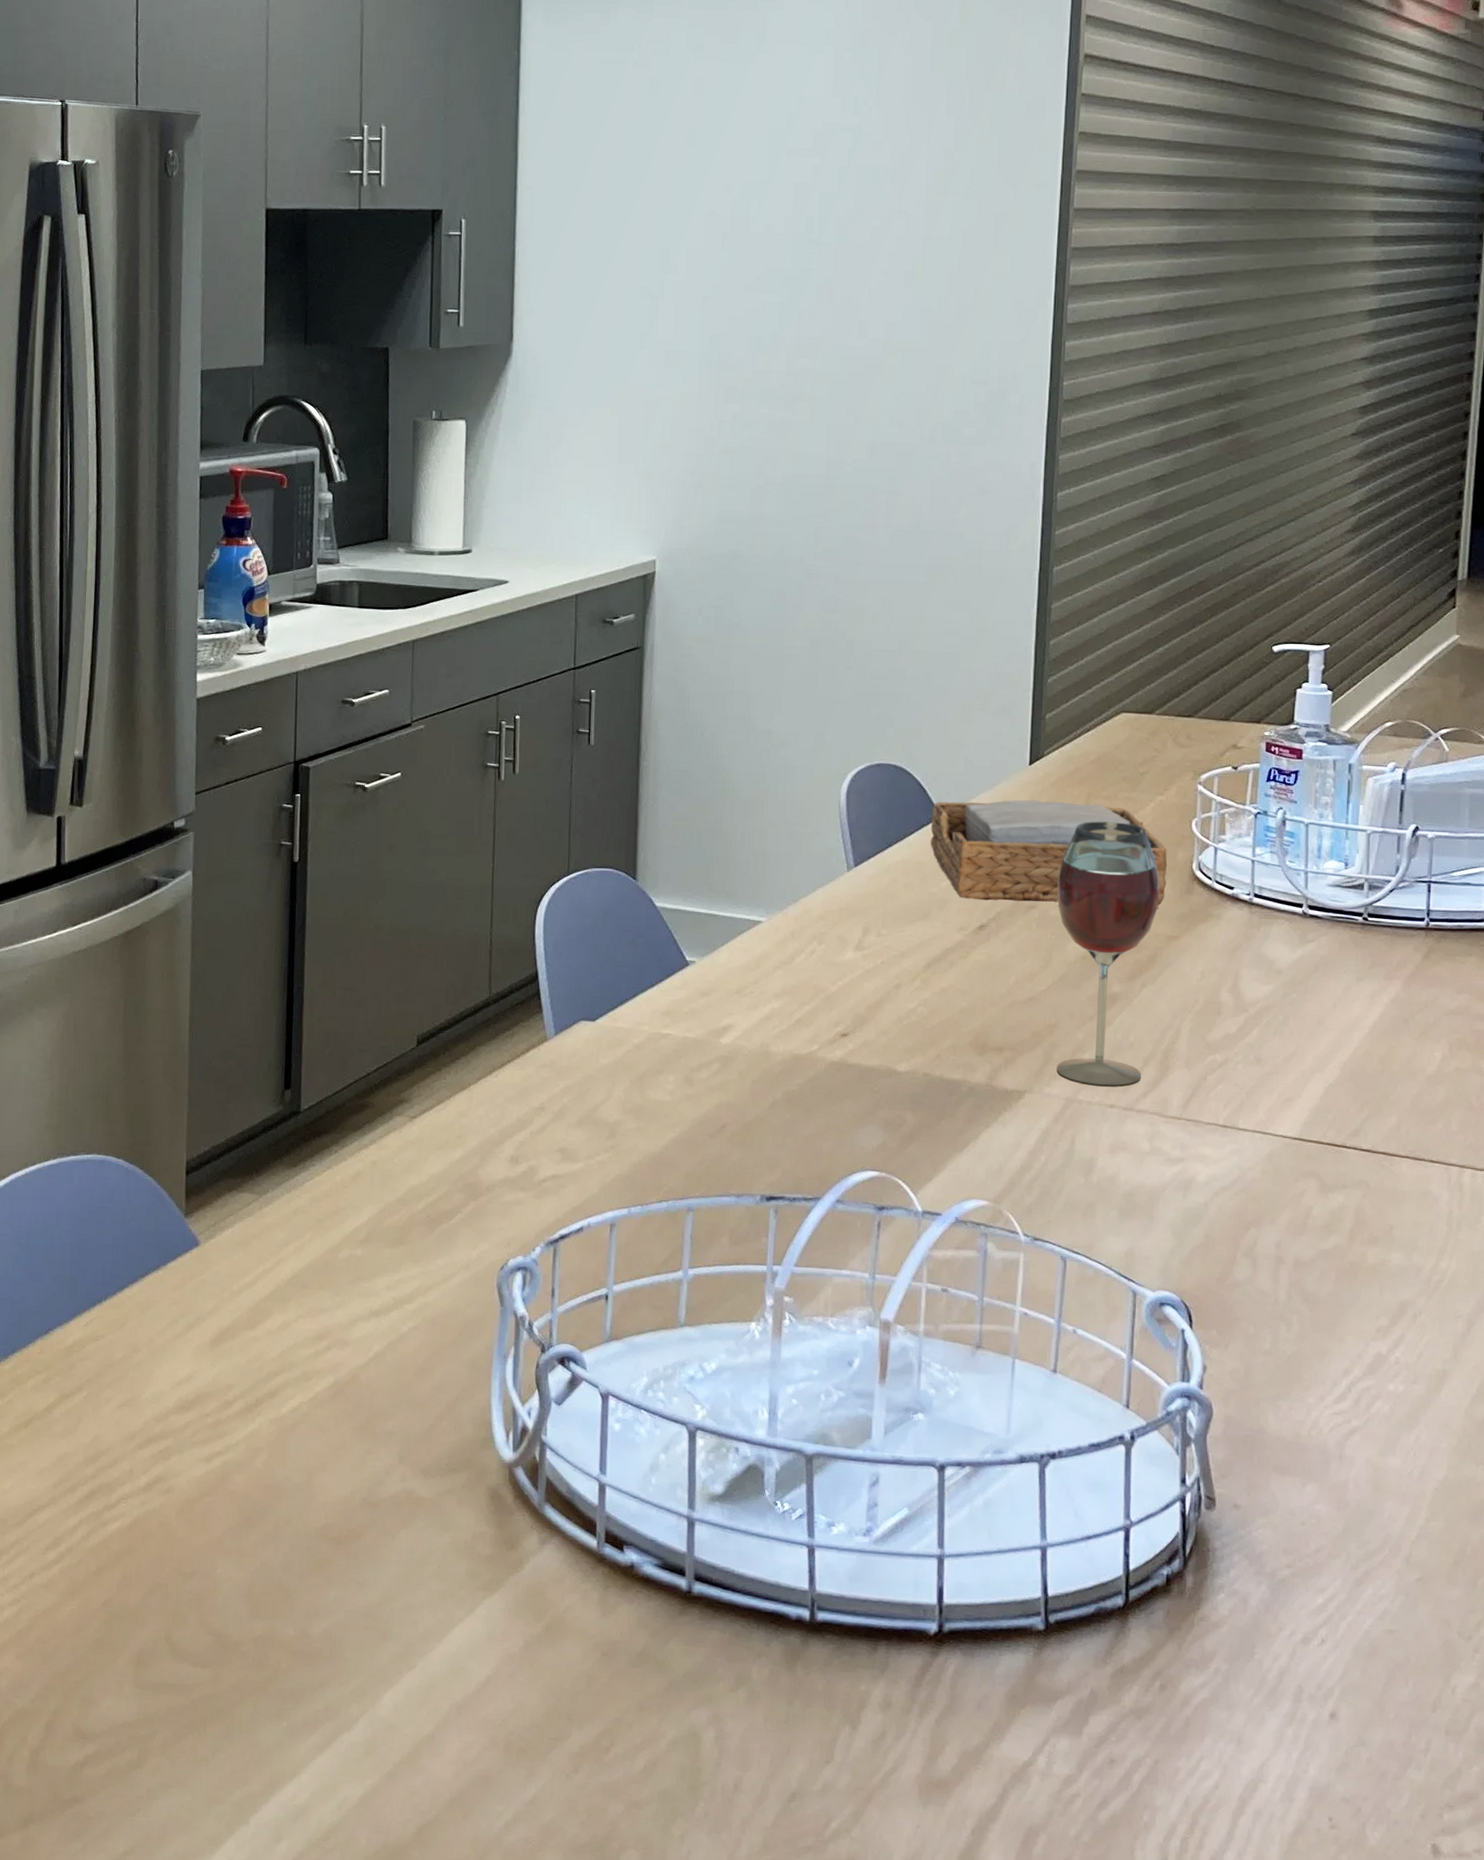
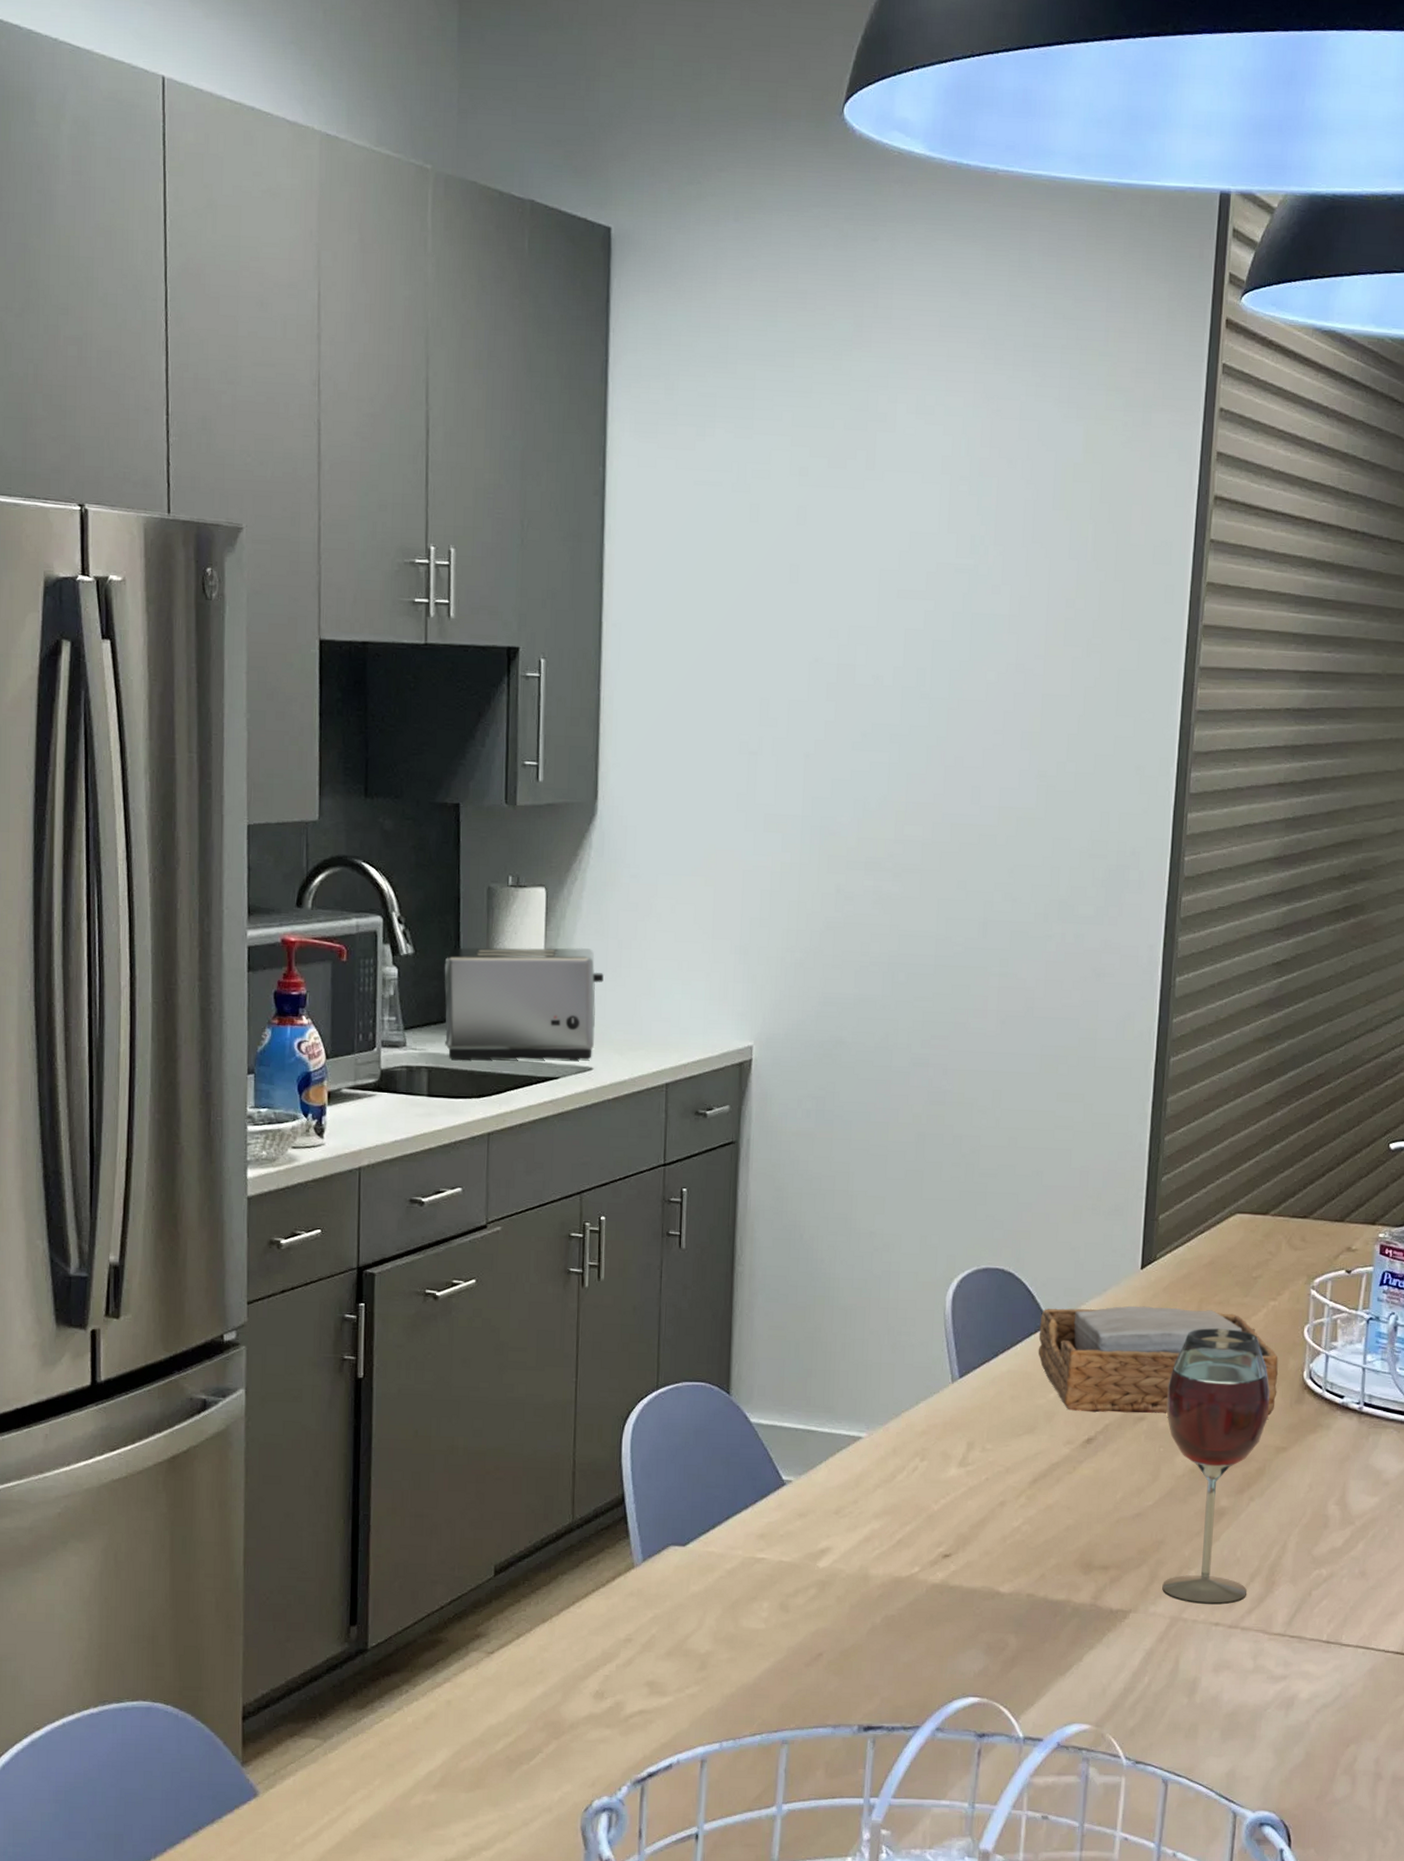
toaster: none [374,473,518,575] -> present [444,947,604,1061]

